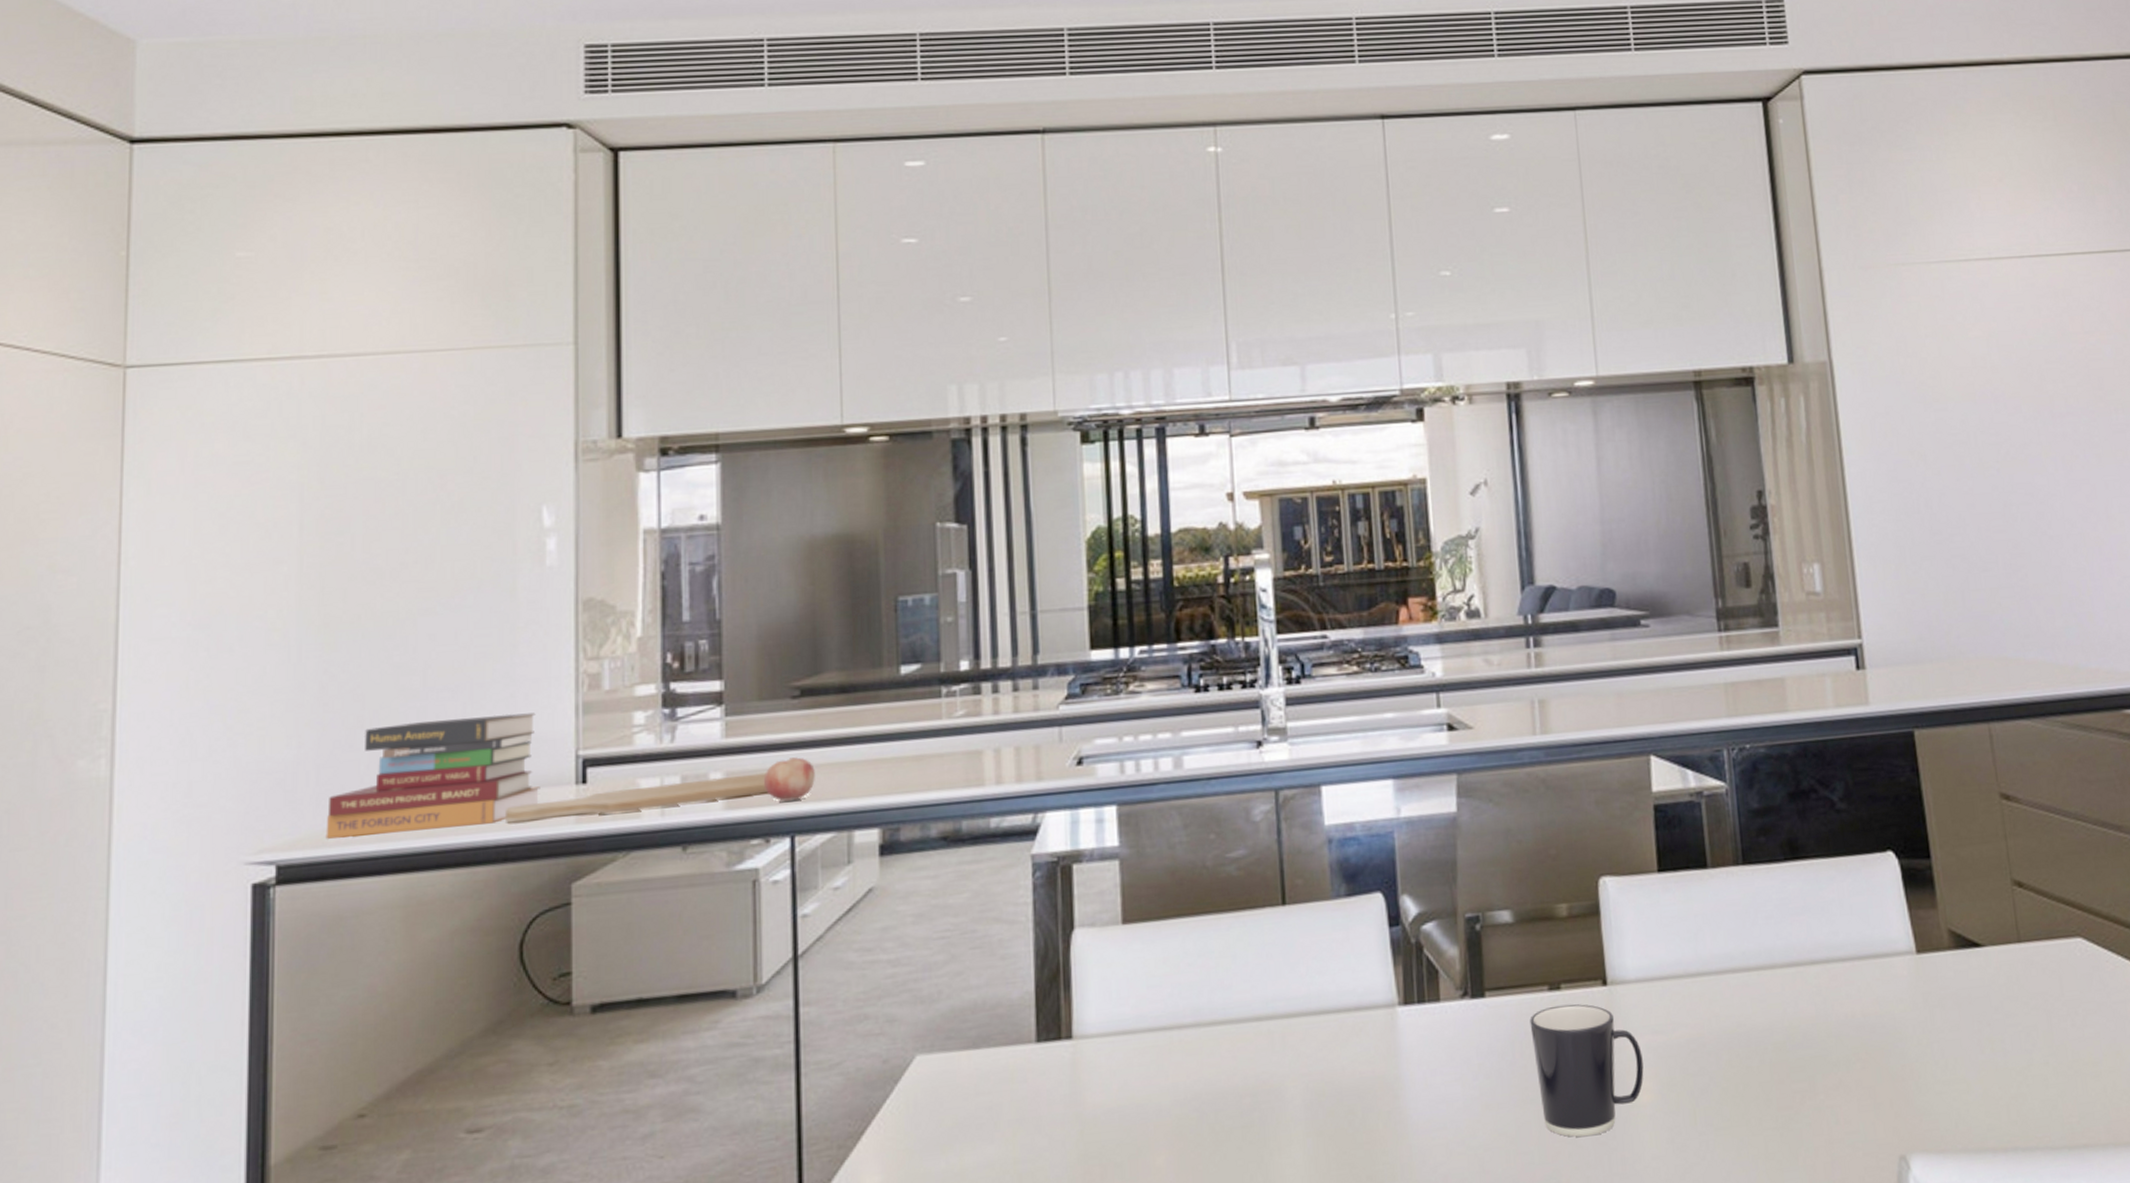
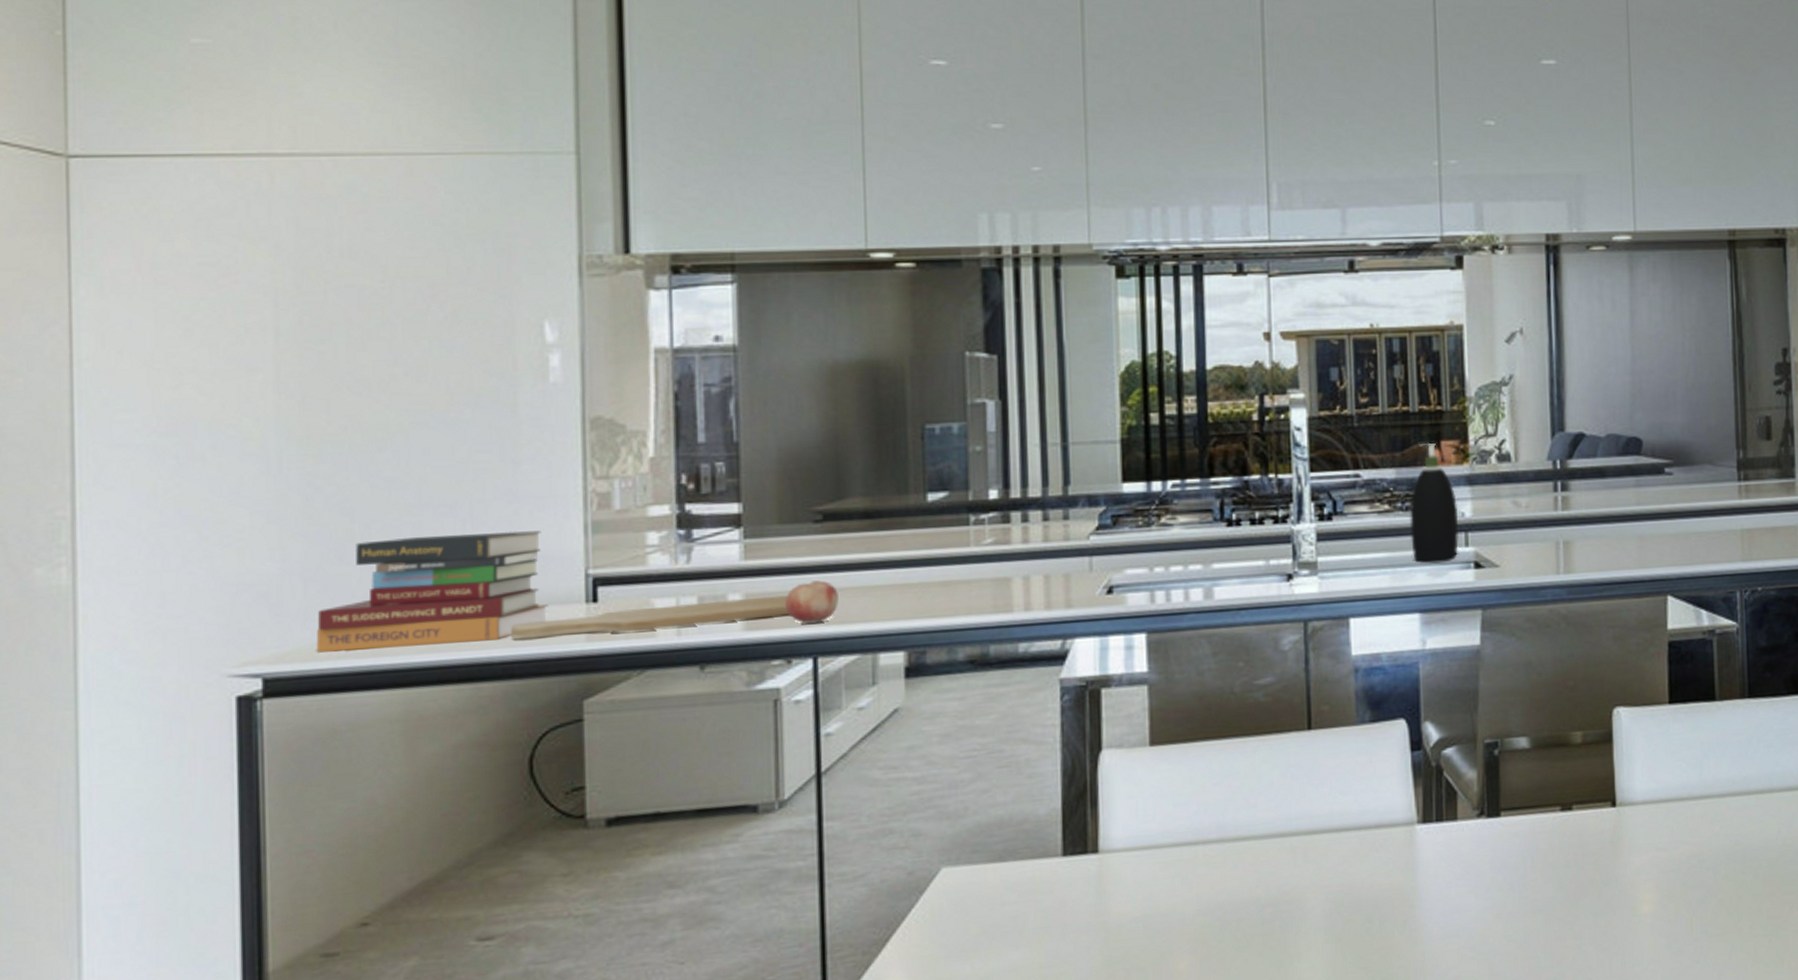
soap dispenser: none [1378,600,1431,727] -> present [1409,442,1459,564]
mug: present [1530,1004,1644,1137] -> none [1542,823,1646,943]

